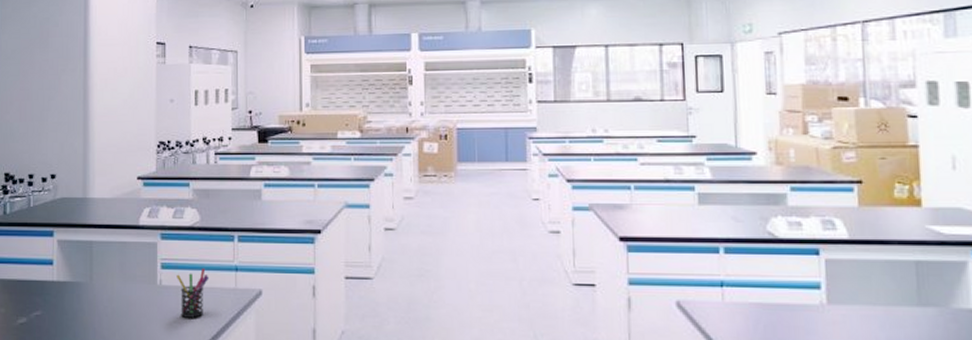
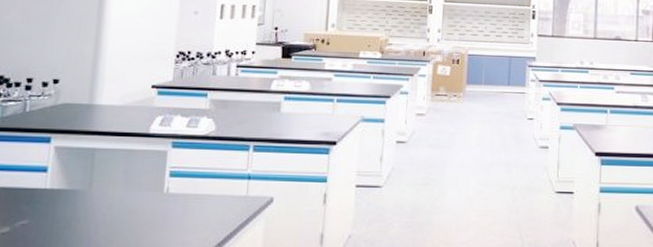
pen holder: present [177,269,210,318] -> none [185,177,221,225]

